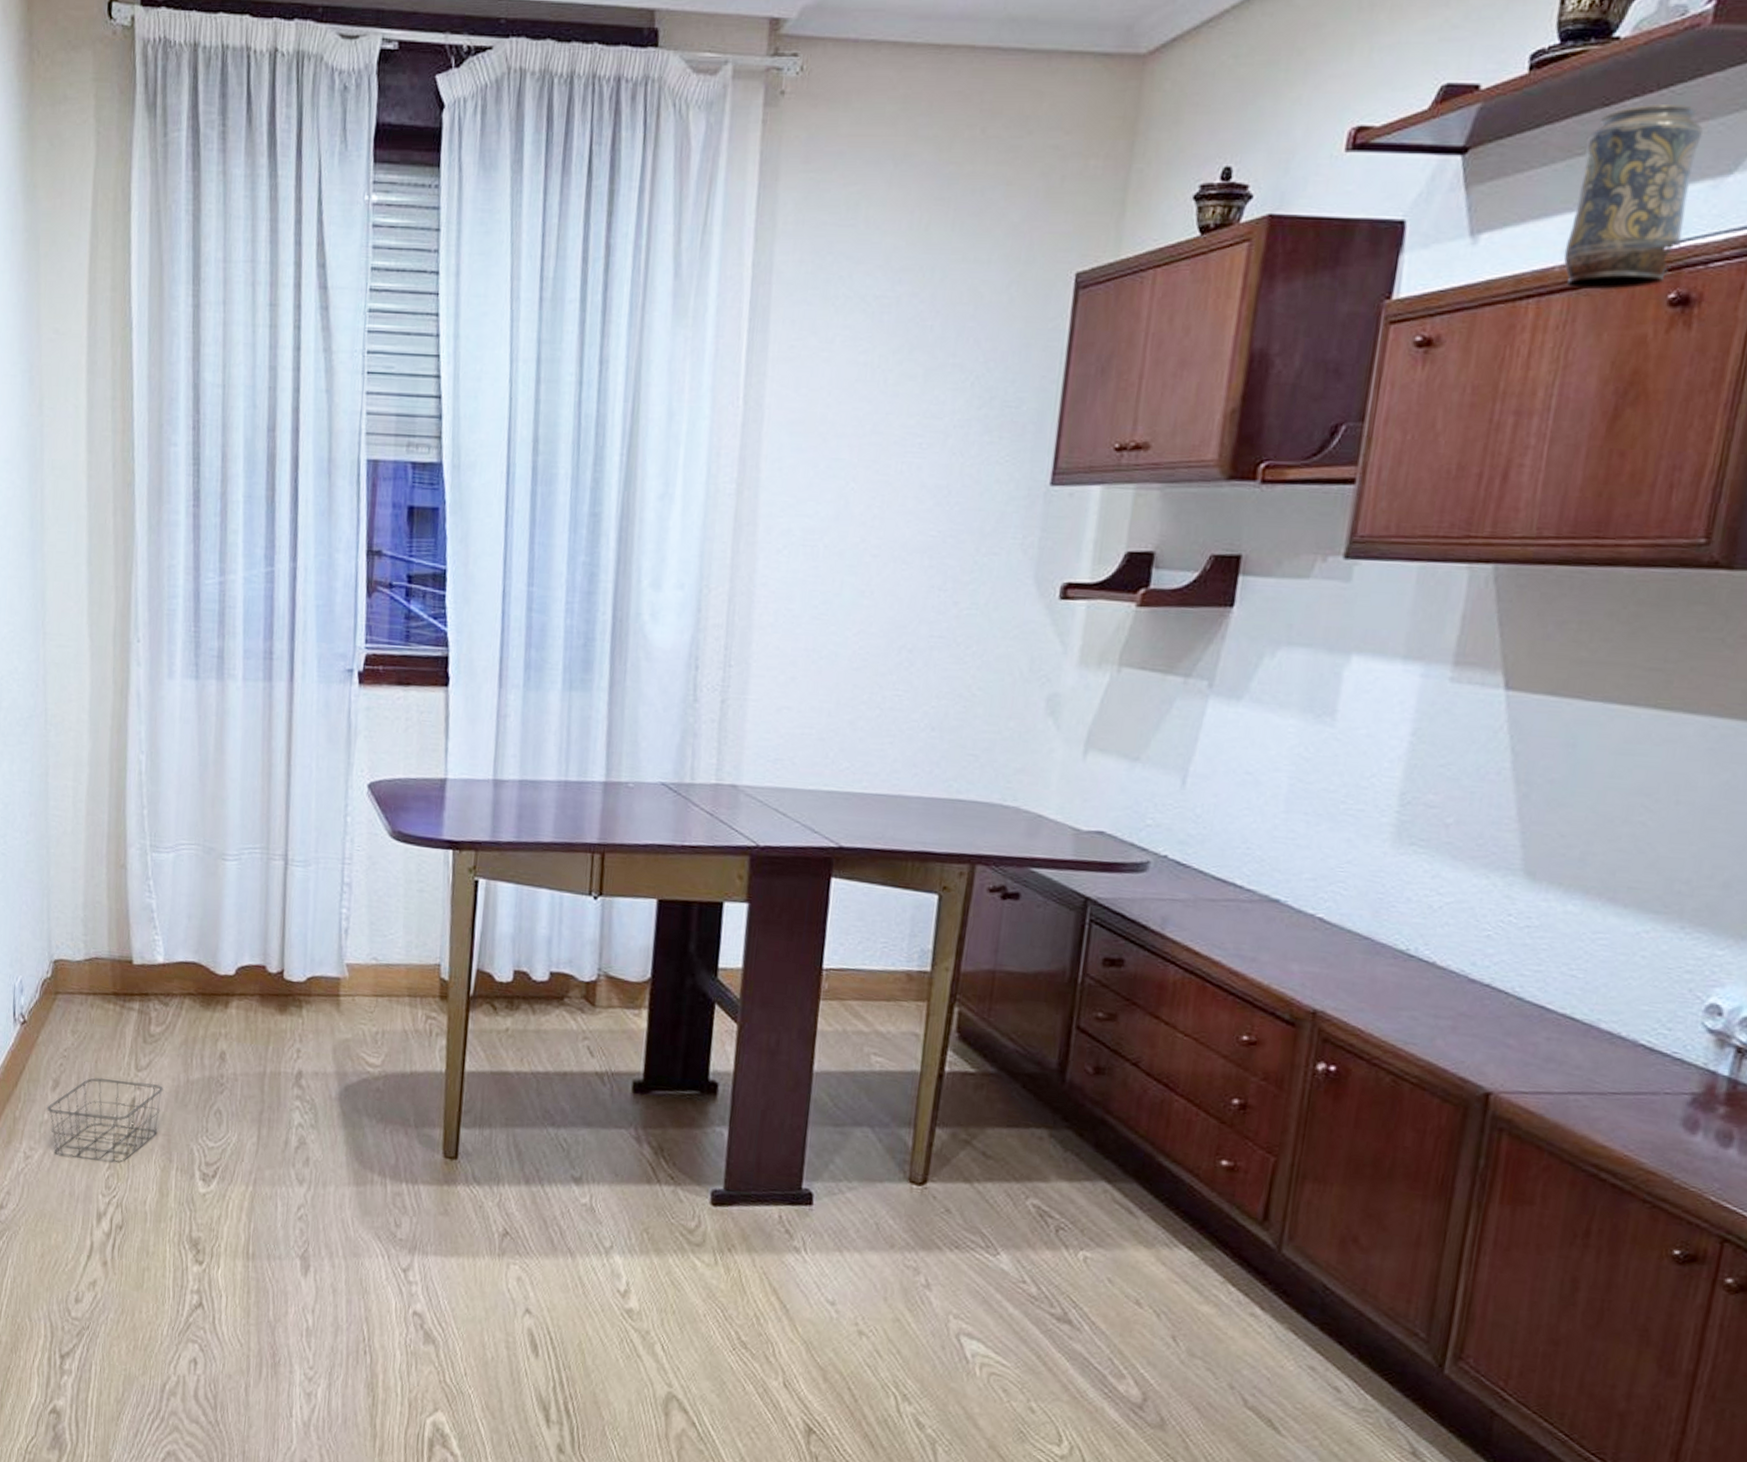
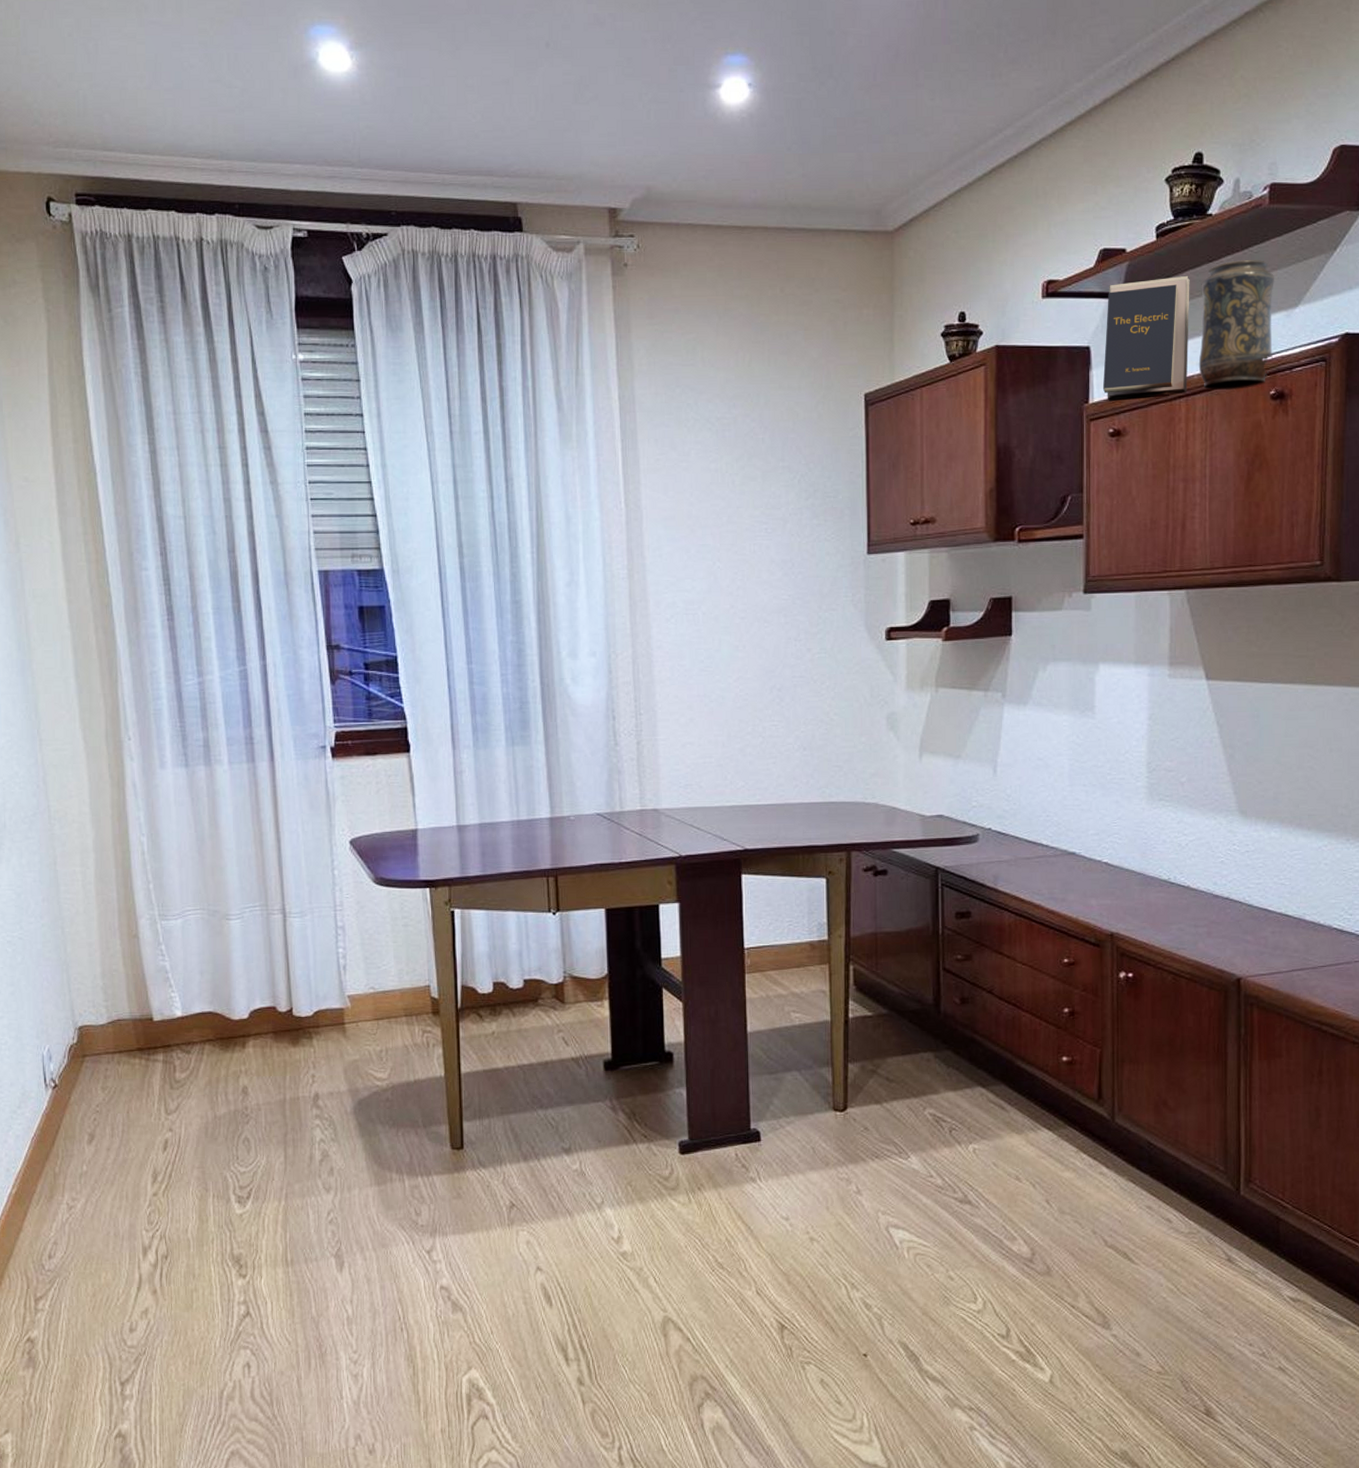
basket: present [46,1077,164,1162] -> none [84,1123,194,1202]
books: none [1415,124,1571,299] -> present [1102,275,1190,402]

